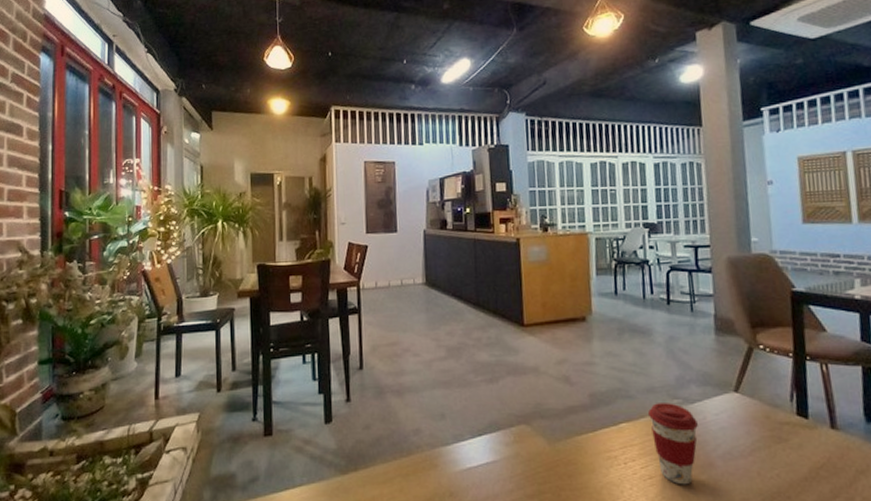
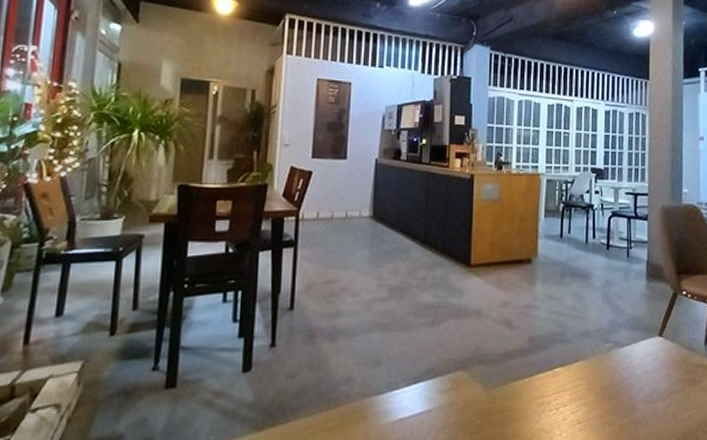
coffee cup: present [647,403,698,485] -> none [581,347,625,429]

